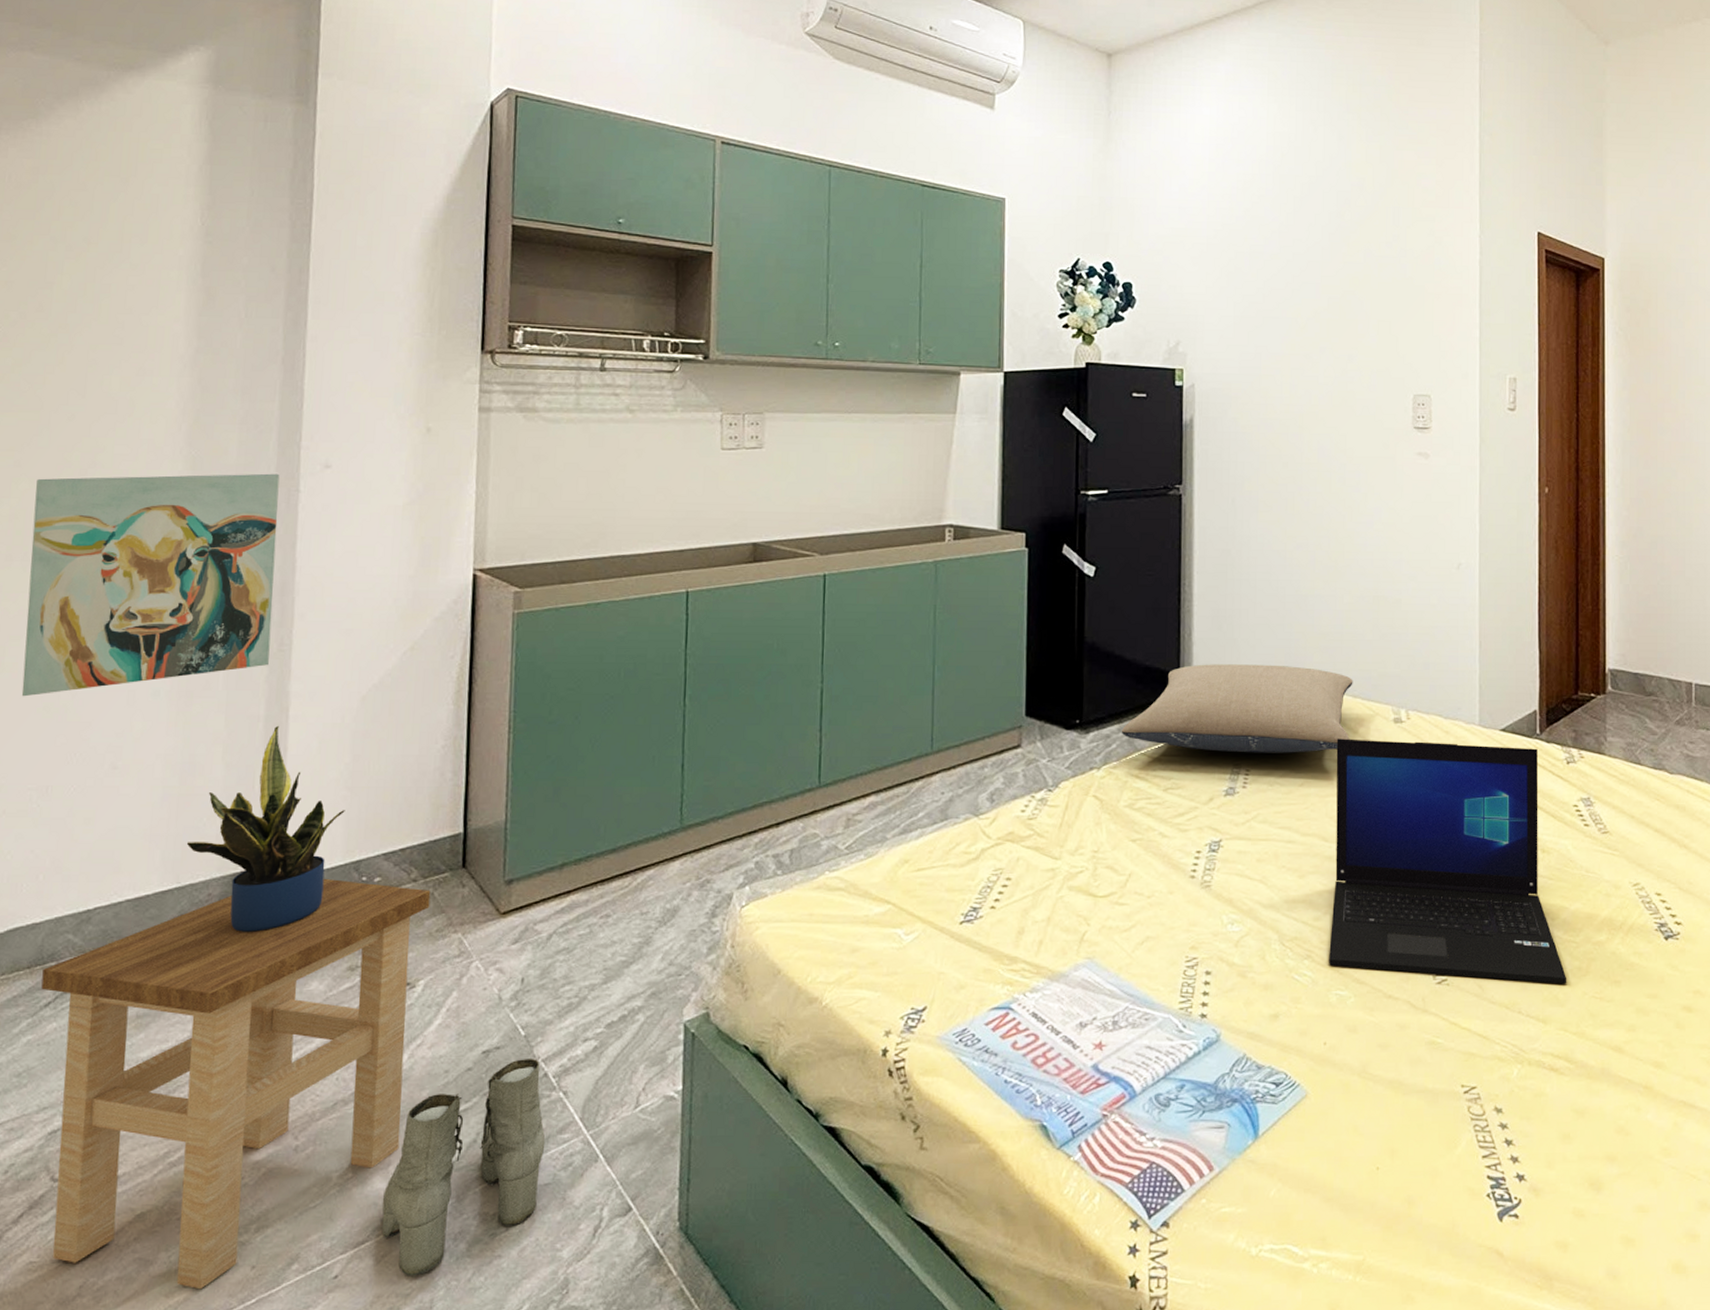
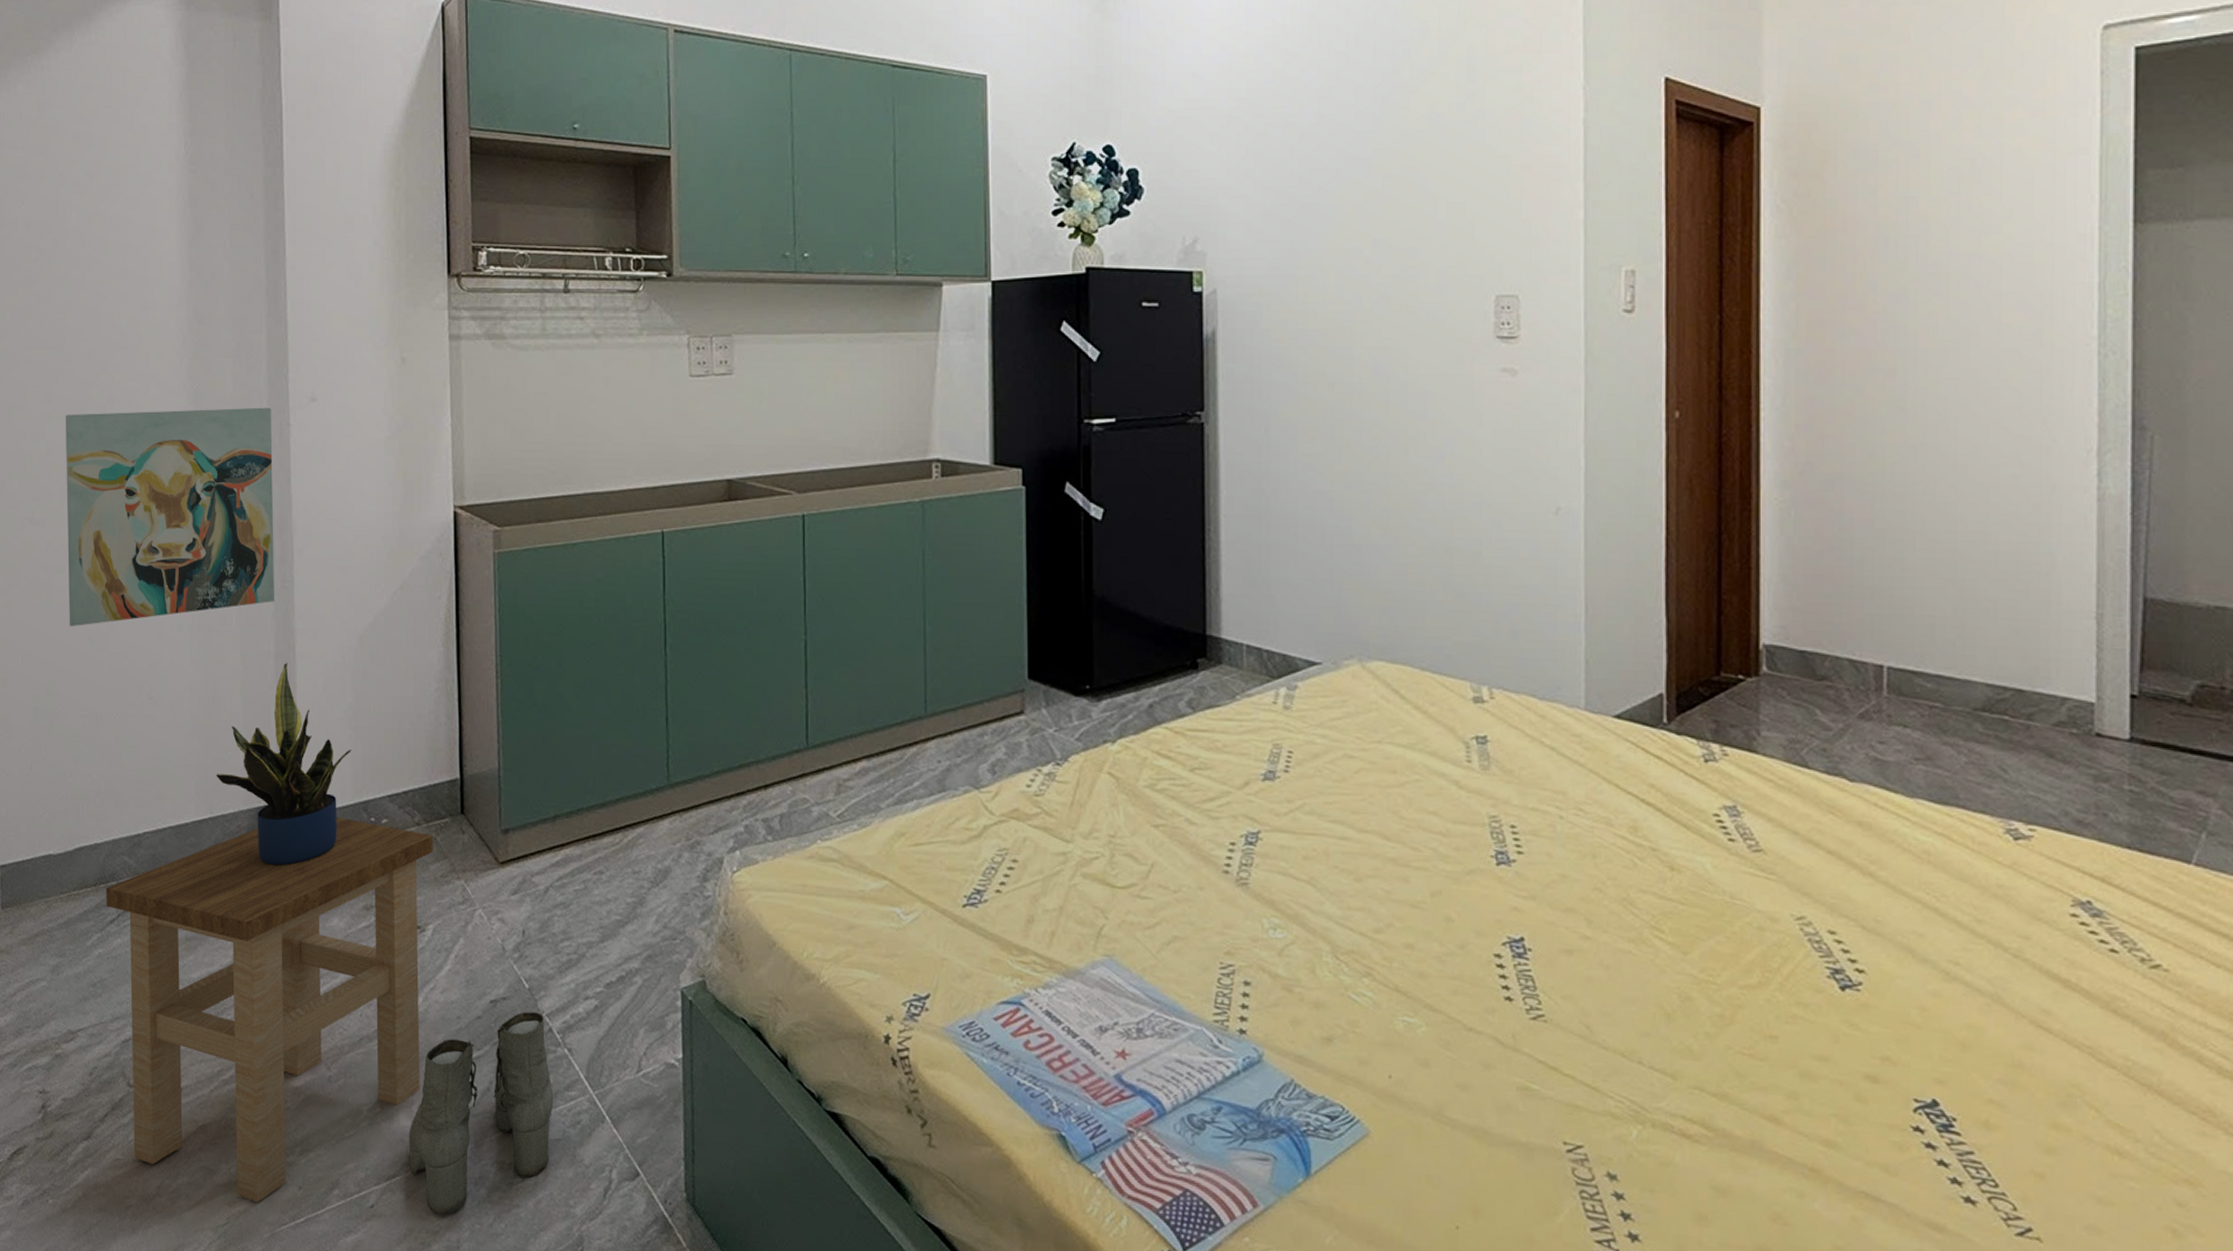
pillow: present [1121,664,1353,753] -> none [1138,625,1420,734]
laptop: present [1329,738,1567,984] -> none [1394,719,1705,1034]

